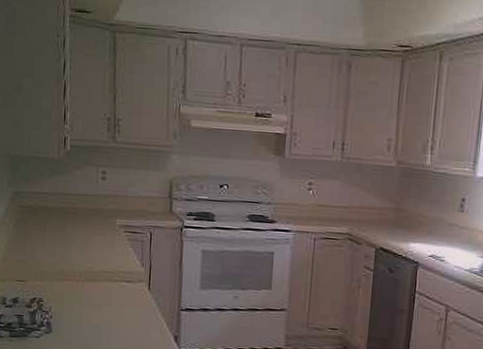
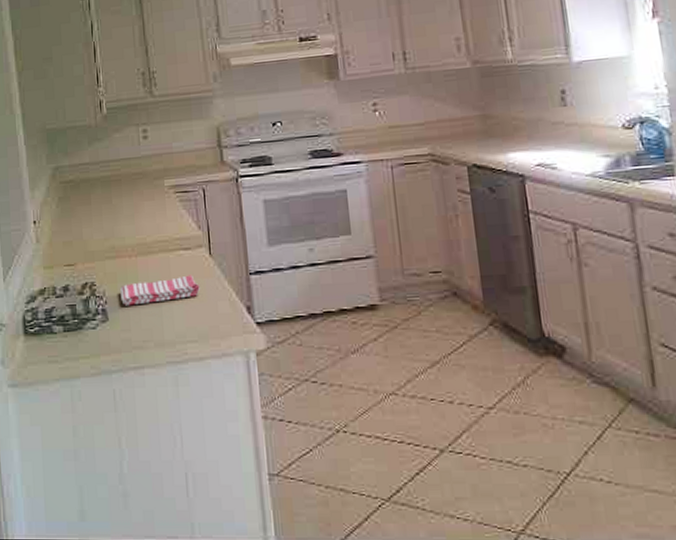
dish towel: none [64,303,136,323] -> present [119,275,200,306]

